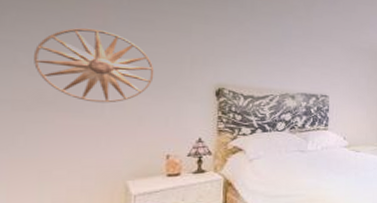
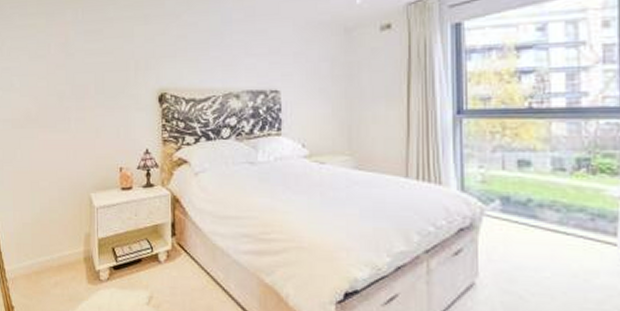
wall art: present [34,28,154,103] -> none [23,46,106,117]

